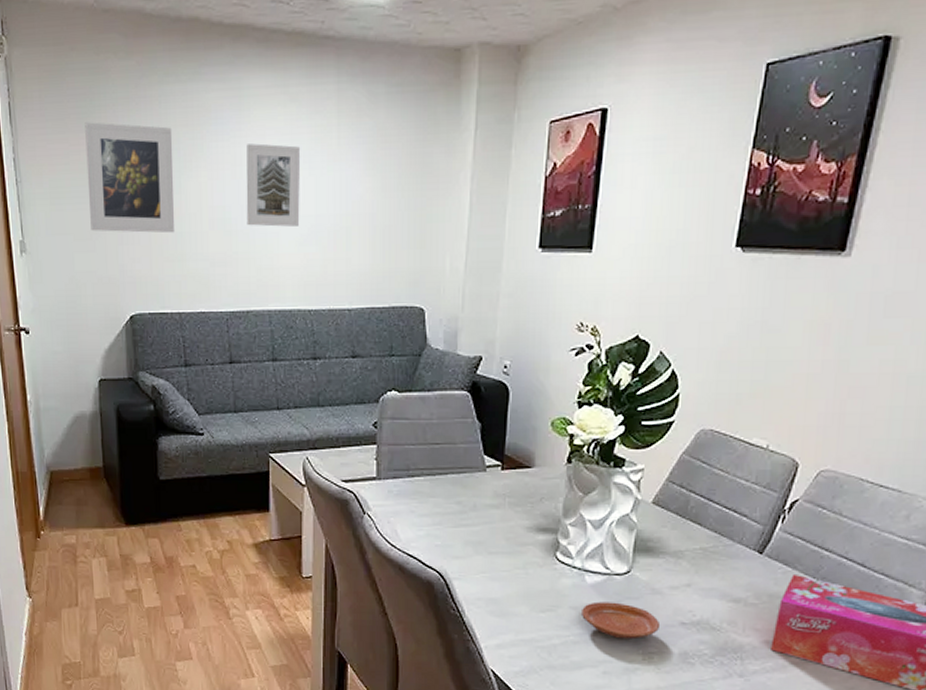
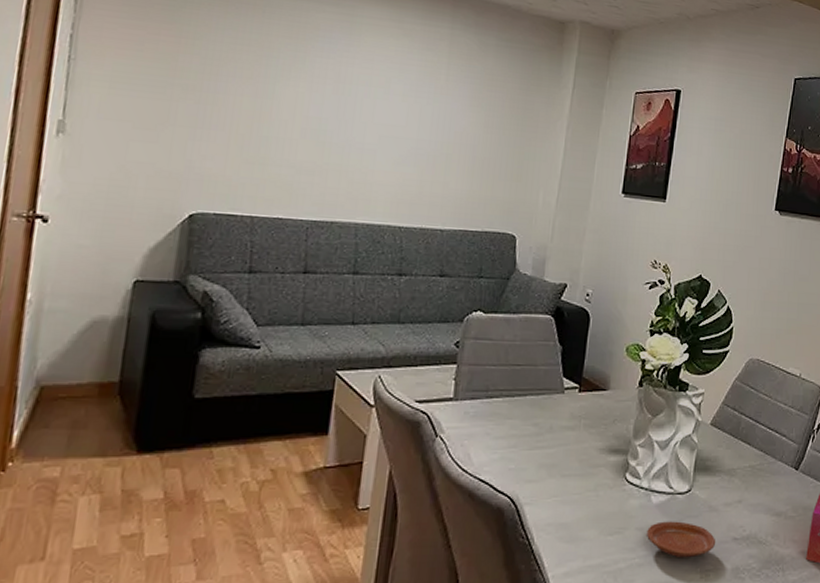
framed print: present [85,122,174,234] -> none [157,15,274,136]
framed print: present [246,143,301,227] -> none [343,65,409,147]

